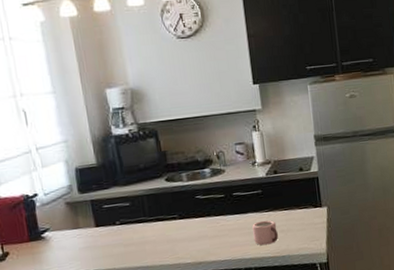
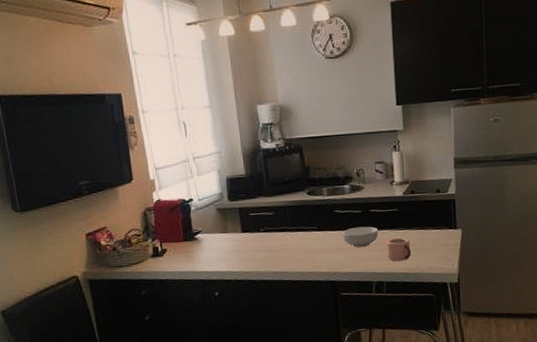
cereal bowl: none [205,210,243,234] -> present [342,226,378,247]

